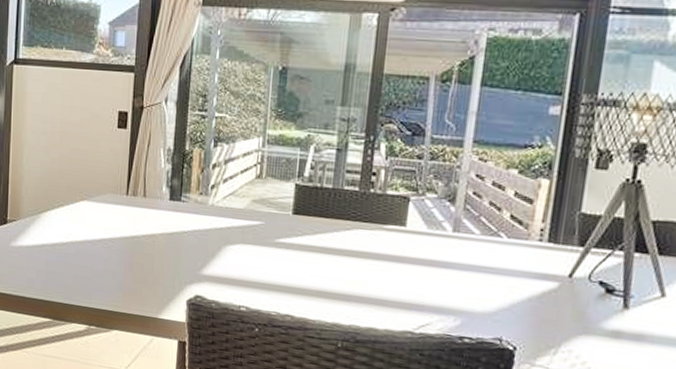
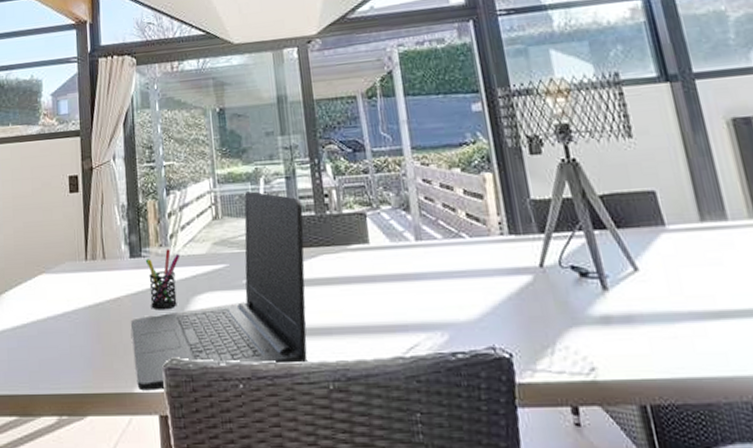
laptop: none [162,156,348,322] -> present [130,191,308,391]
pen holder: none [184,198,219,253] -> present [145,249,180,310]

